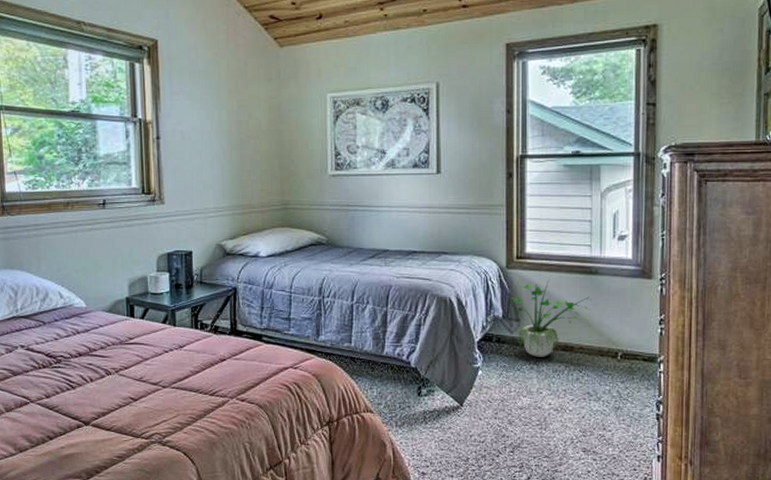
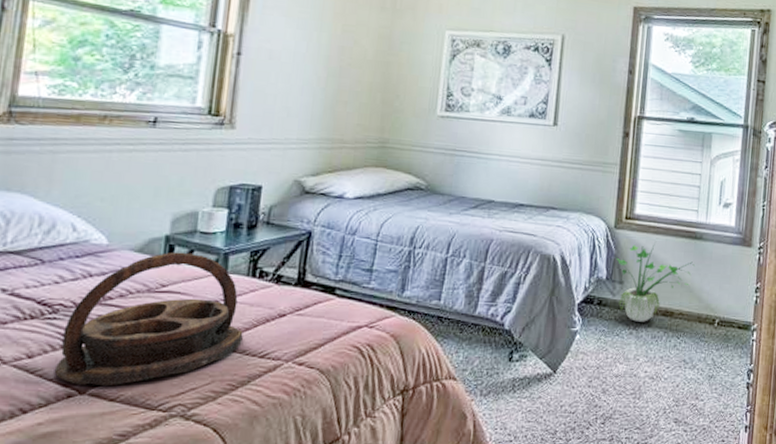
serving tray: none [65,310,195,418] -> present [54,252,243,385]

